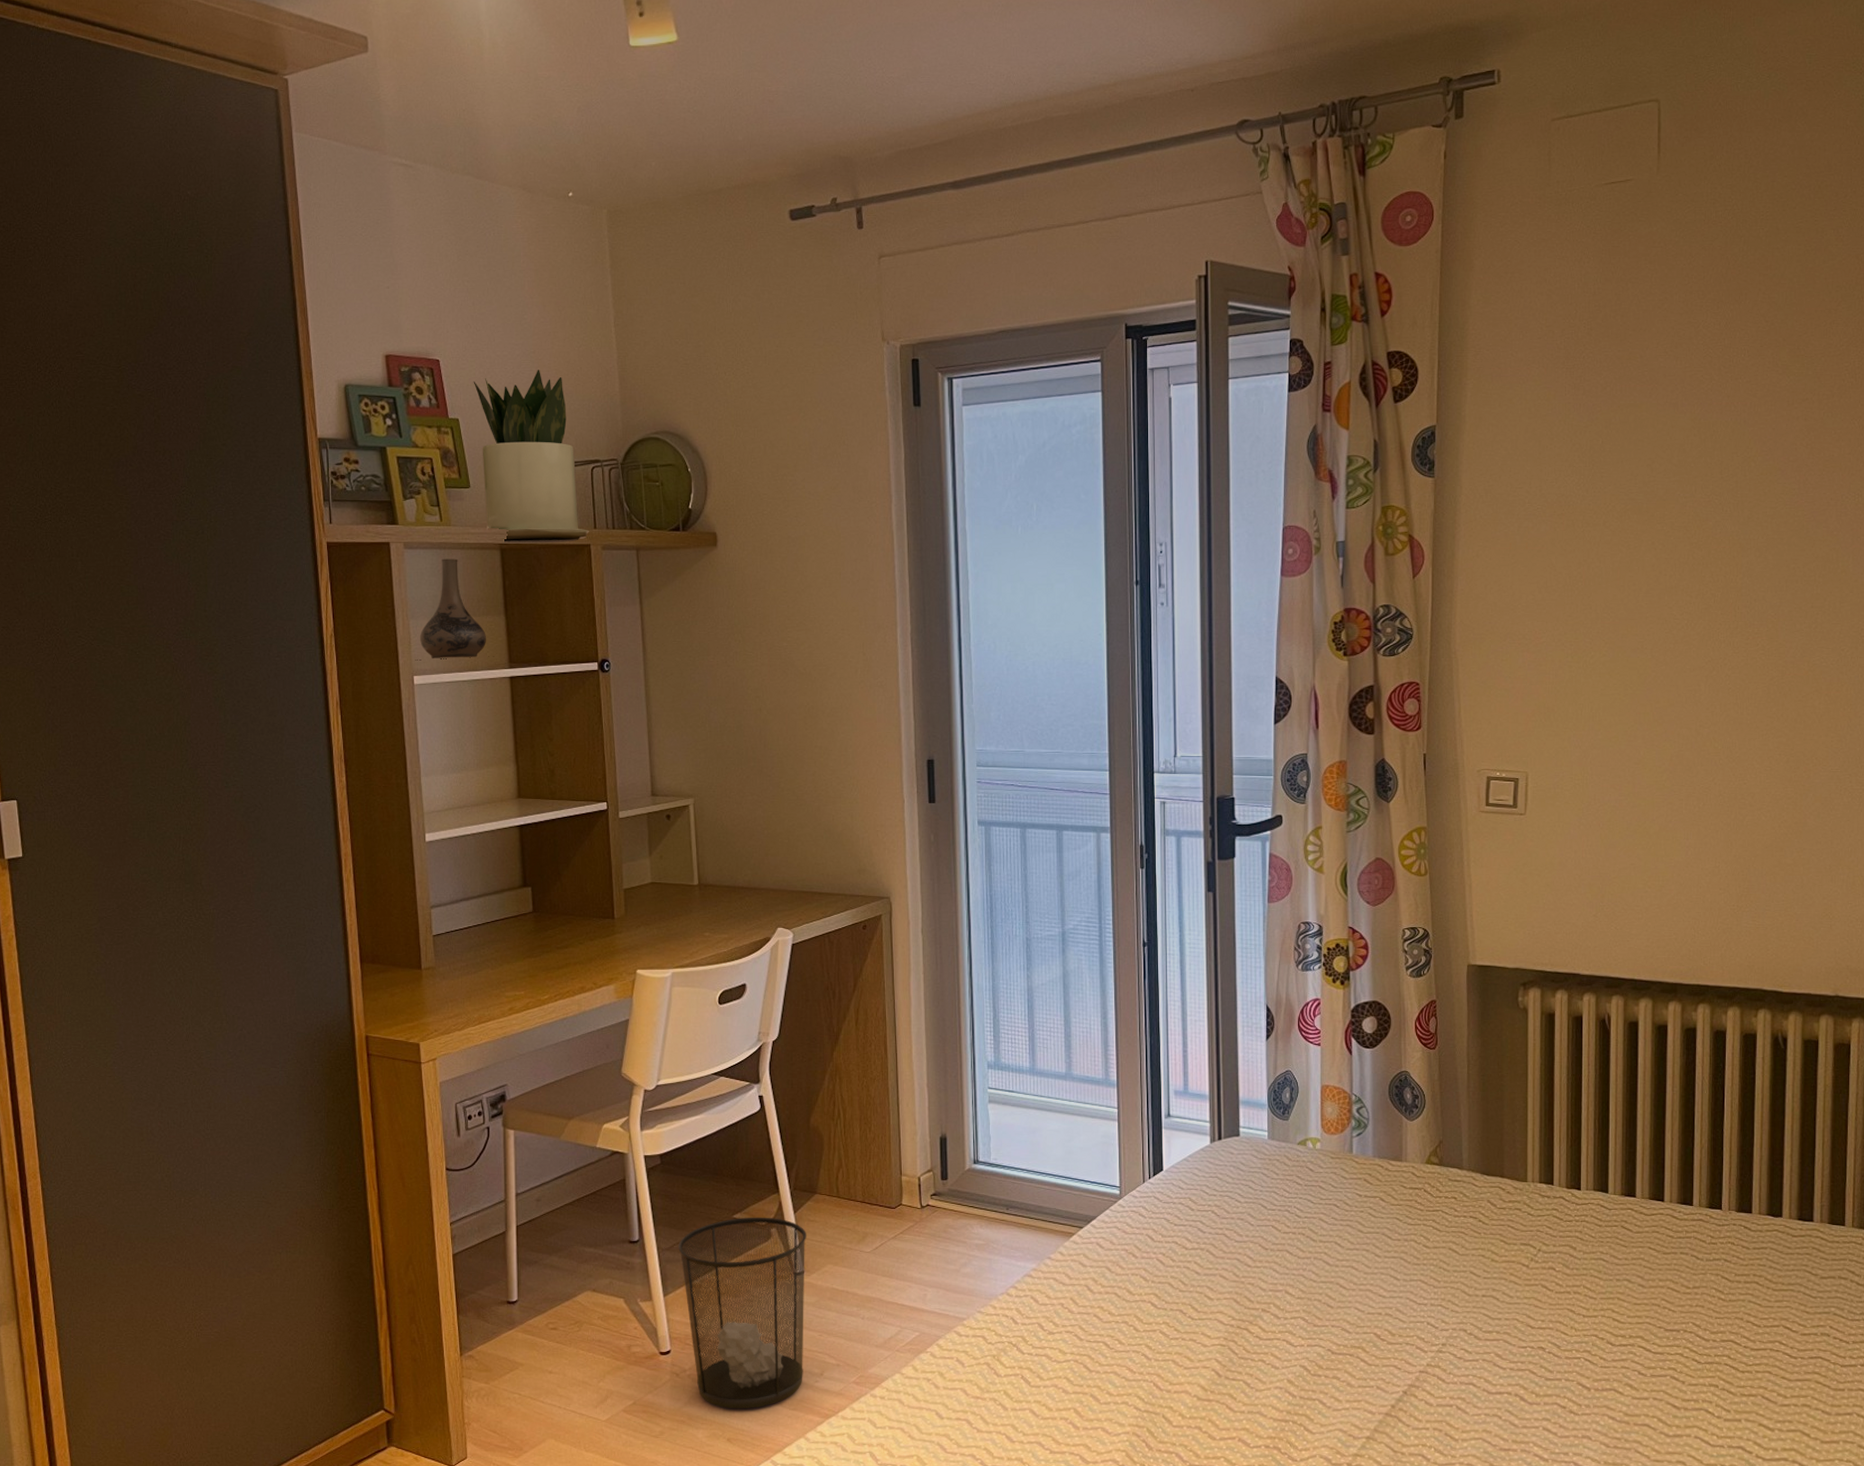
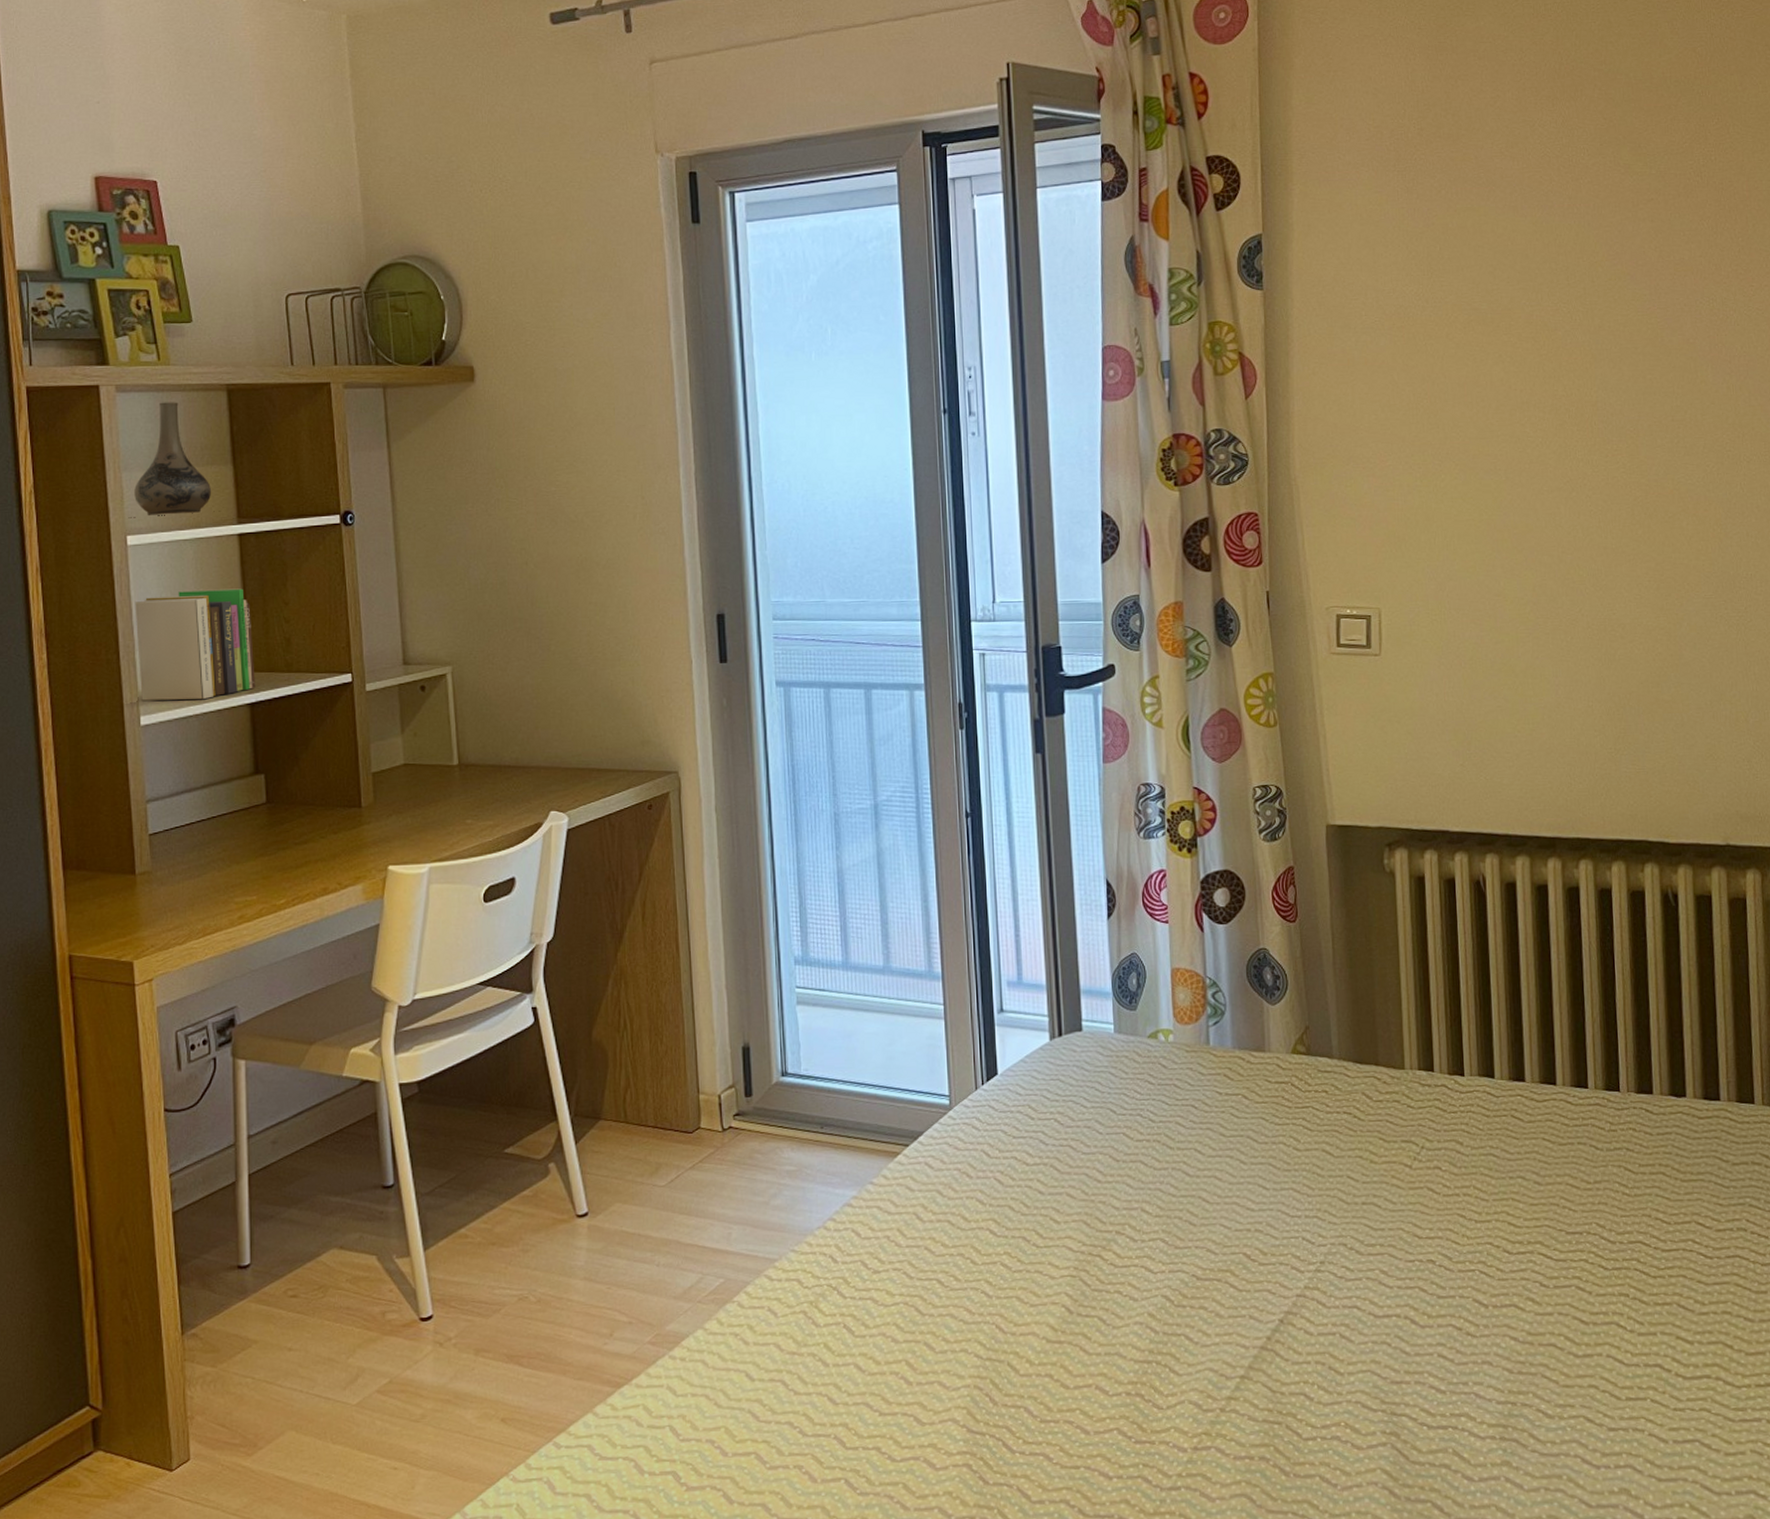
books: none [421,725,524,821] -> present [135,588,255,701]
planter: present [473,370,589,544] -> none [195,190,329,384]
waste bin: present [678,1217,806,1409] -> none [440,1150,590,1383]

